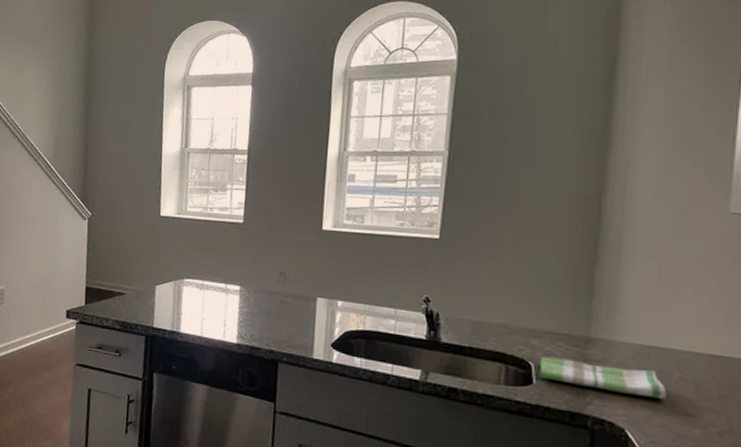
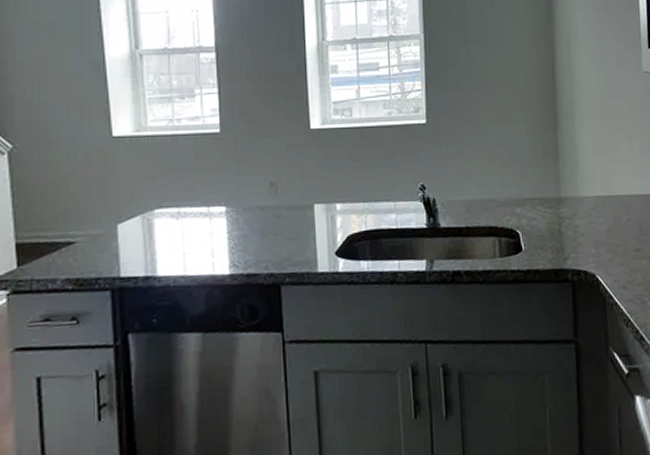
dish towel: present [539,356,667,400] -> none [525,217,621,244]

